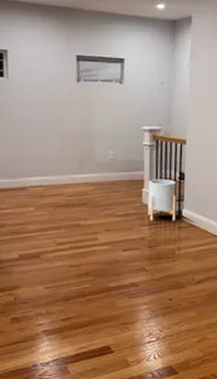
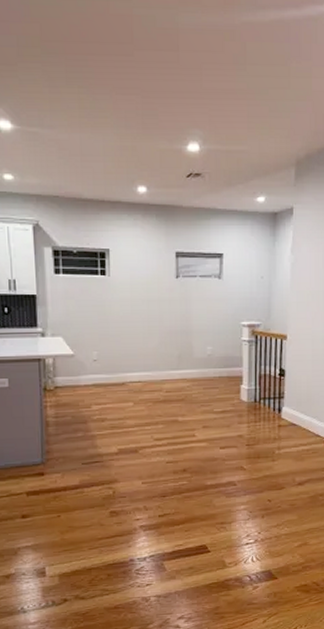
planter: present [148,179,176,221] -> none [246,375,276,419]

